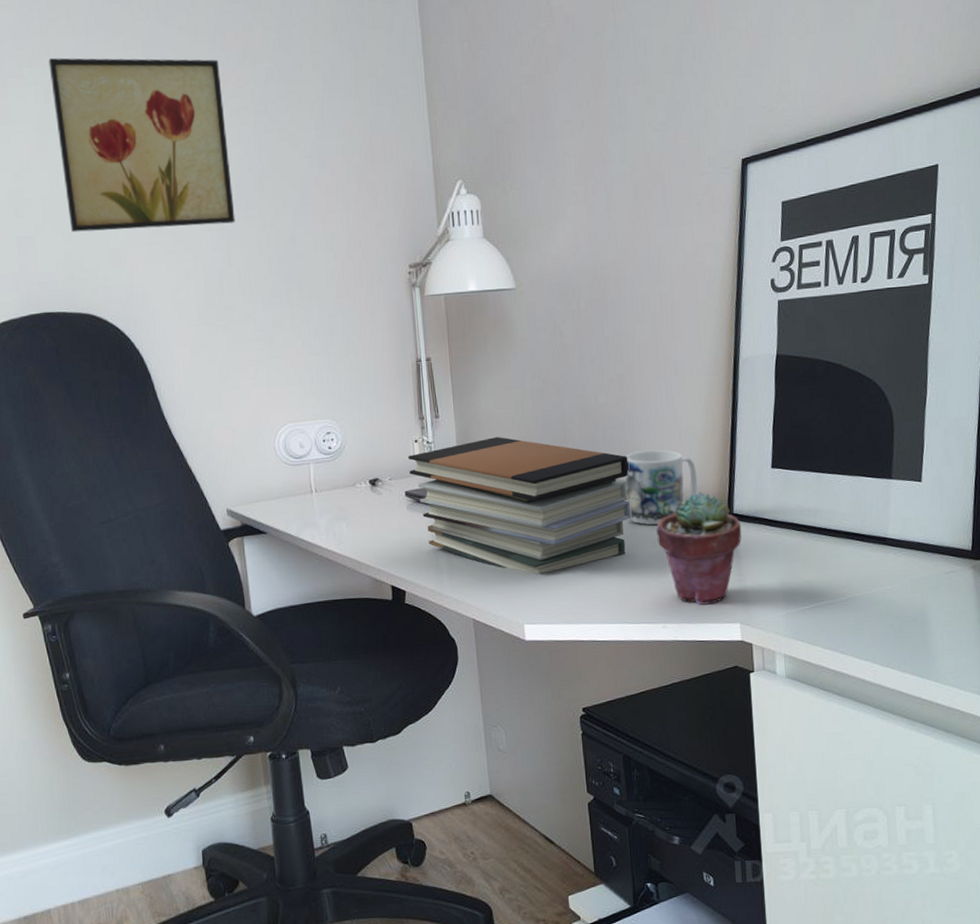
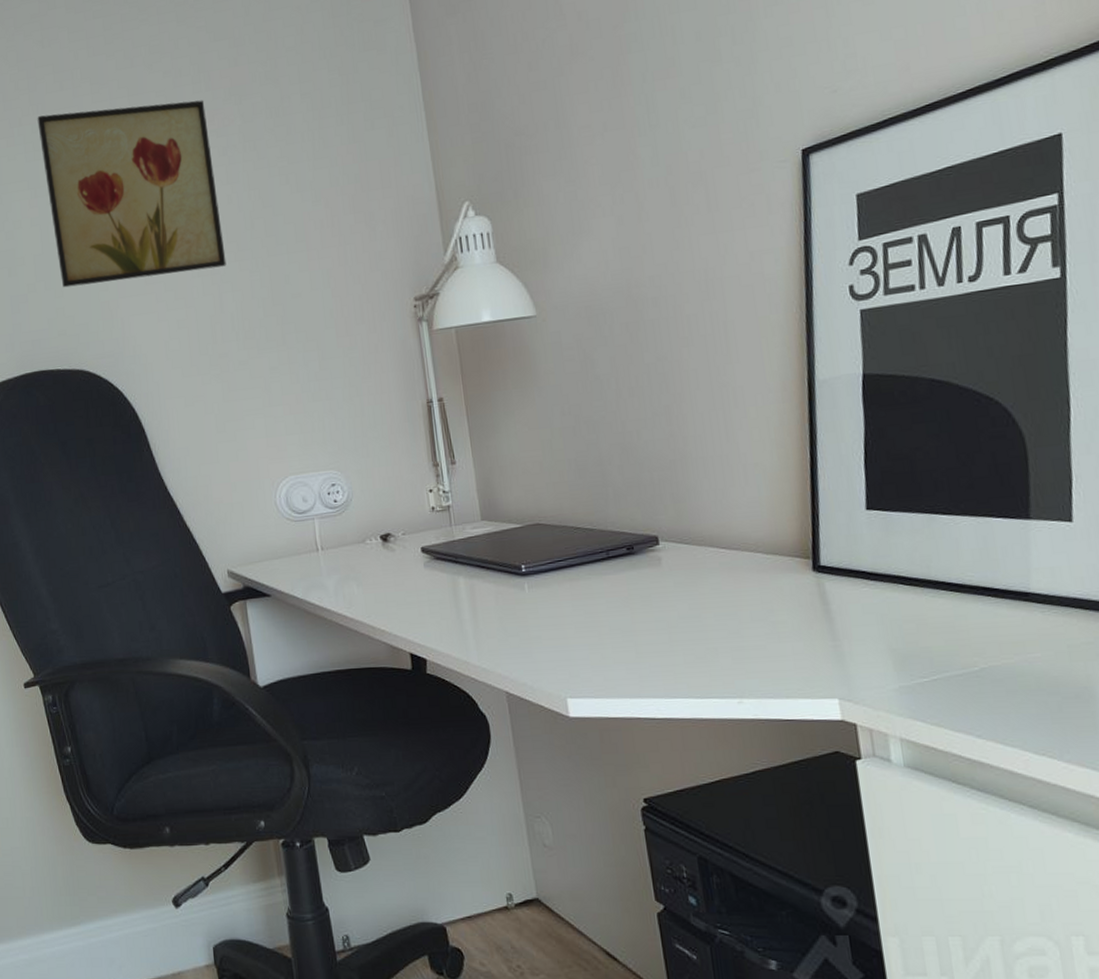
book stack: present [408,437,632,574] -> none [423,483,691,640]
mug: present [625,450,698,526] -> none [679,492,772,582]
potted succulent: present [655,492,742,606] -> none [722,540,833,677]

